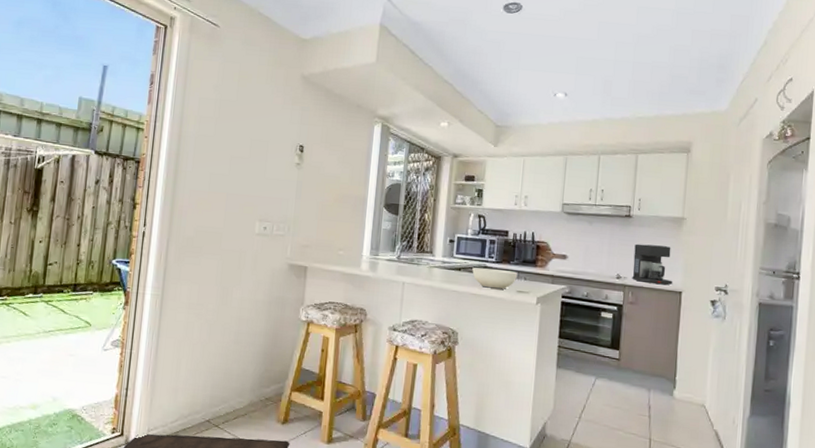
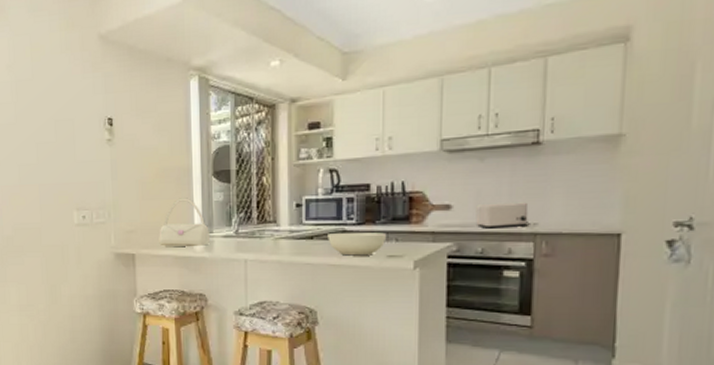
handbag: none [330,222,376,267] -> present [159,198,211,247]
toaster: none [584,257,621,279] -> present [476,202,529,229]
coffee maker: present [632,243,672,285] -> none [545,176,606,228]

